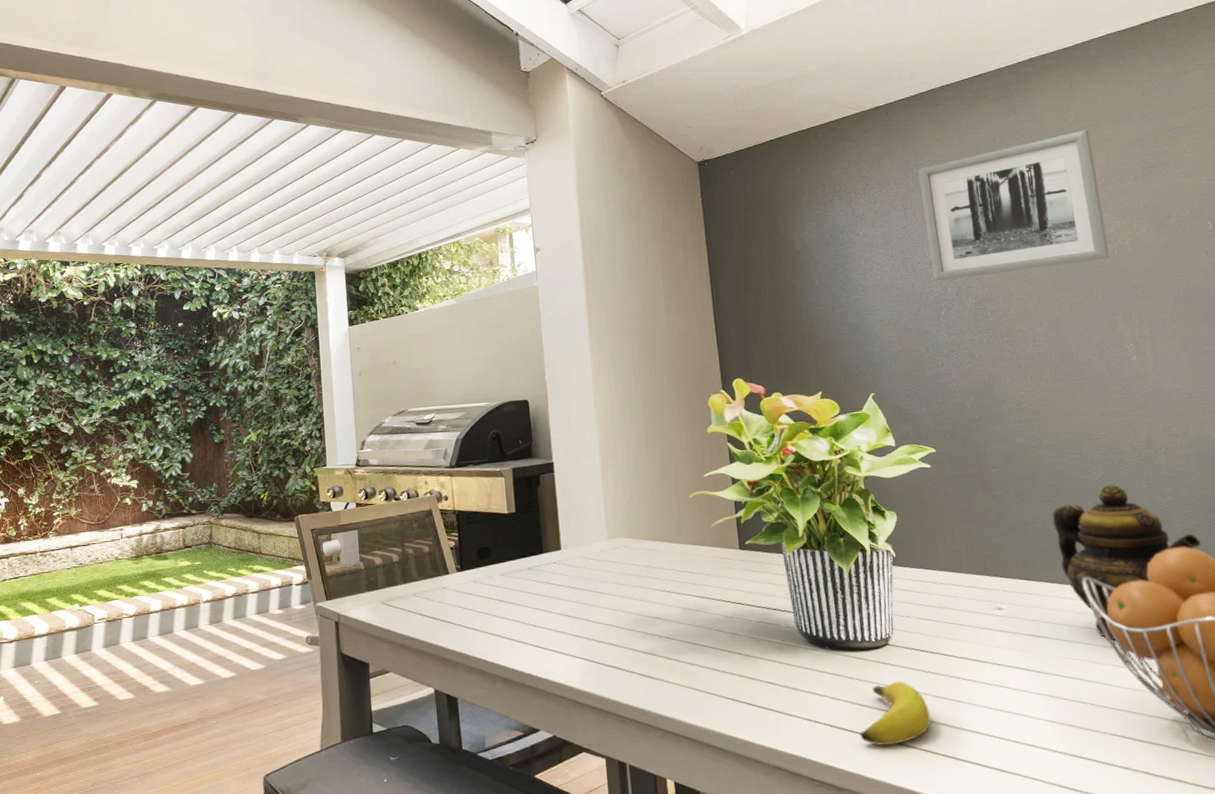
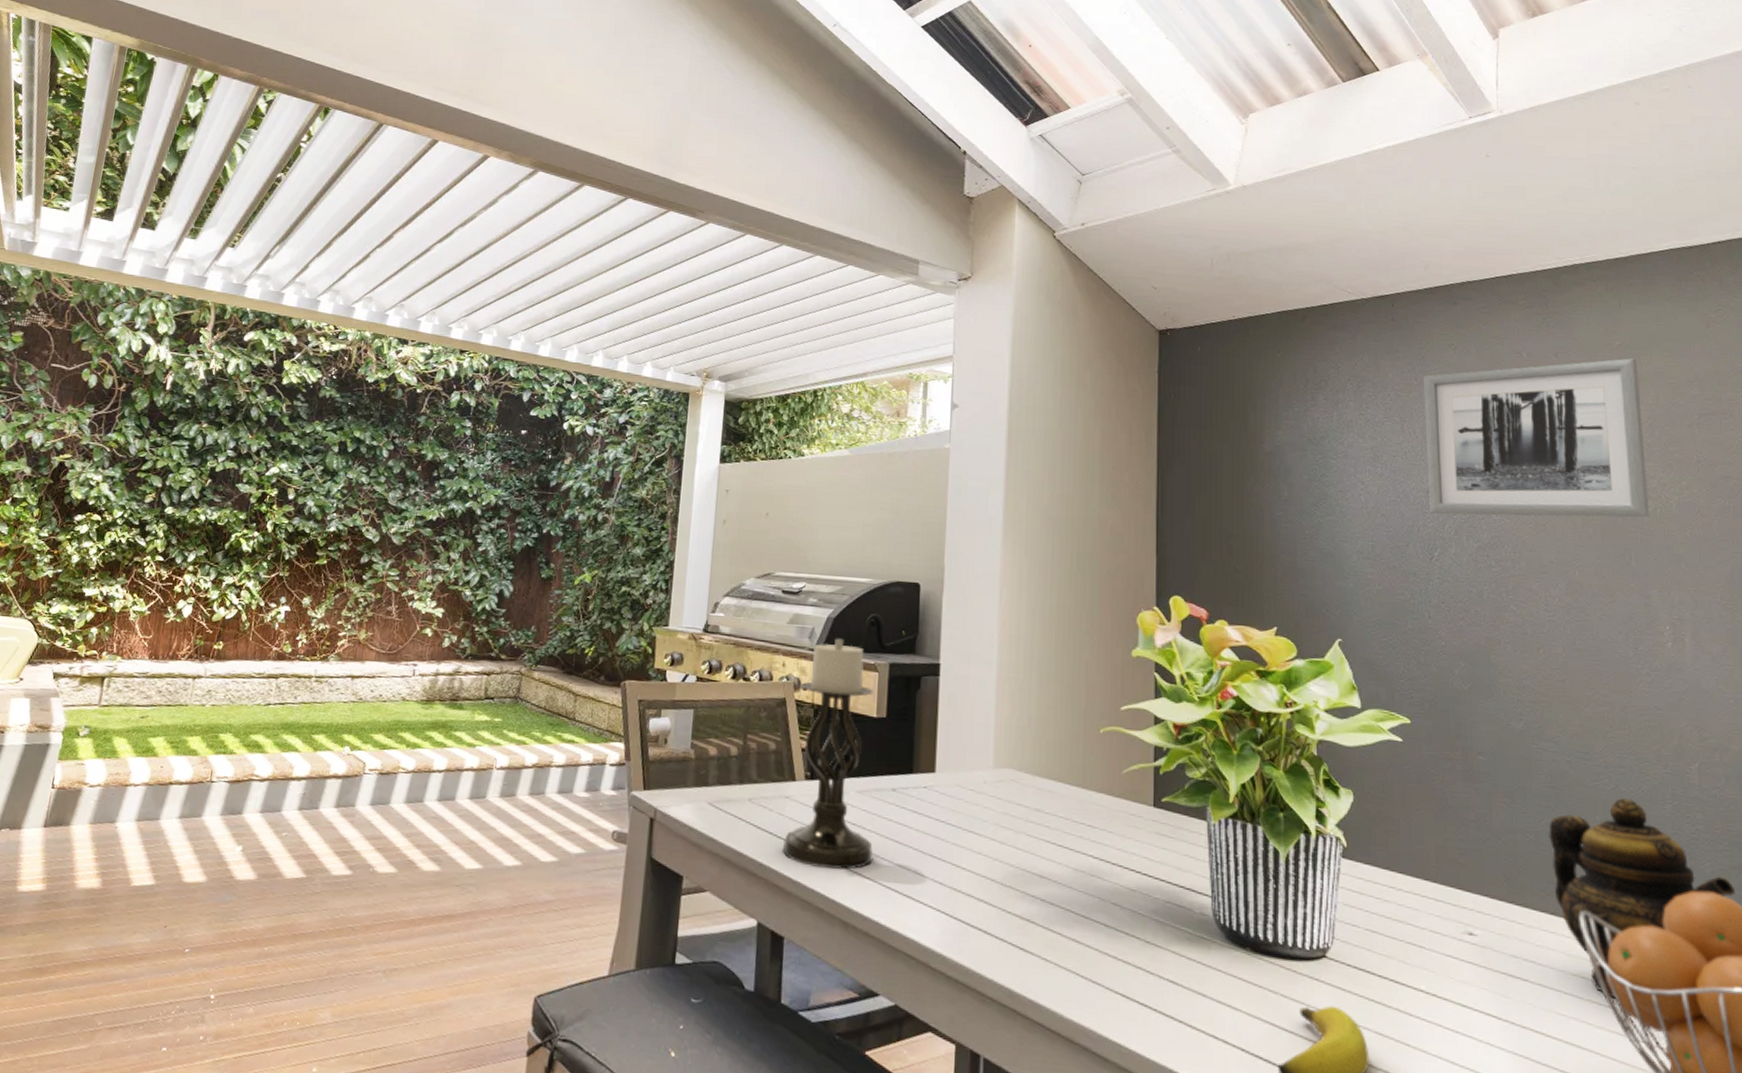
candle holder: none [441,454,521,640] -> present [782,638,875,870]

